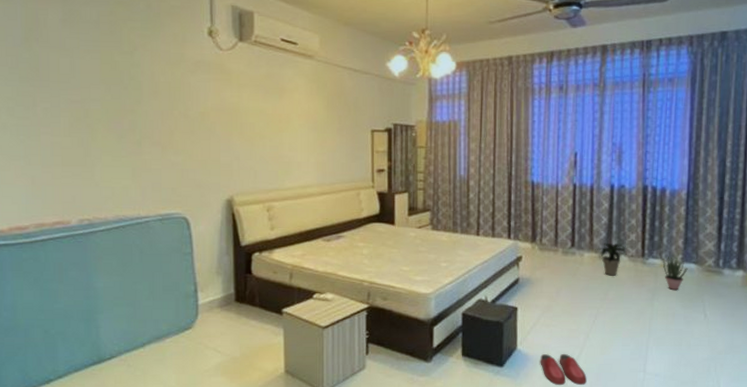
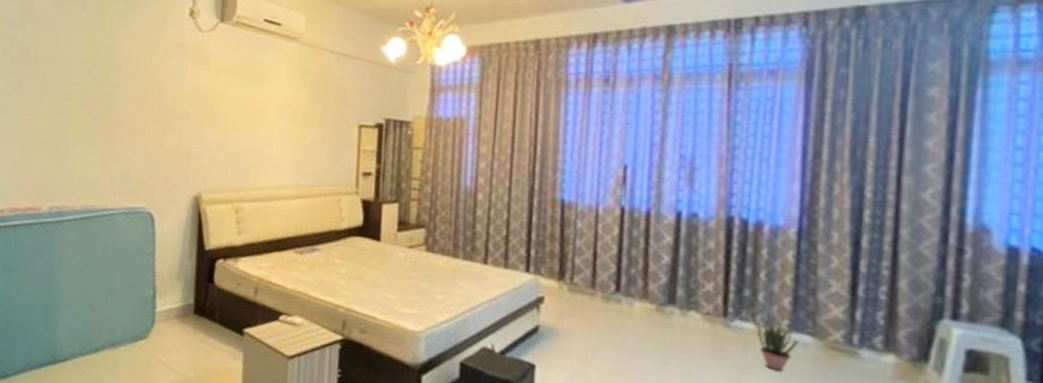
potted plant: present [595,242,627,276] -> none [651,290,699,339]

